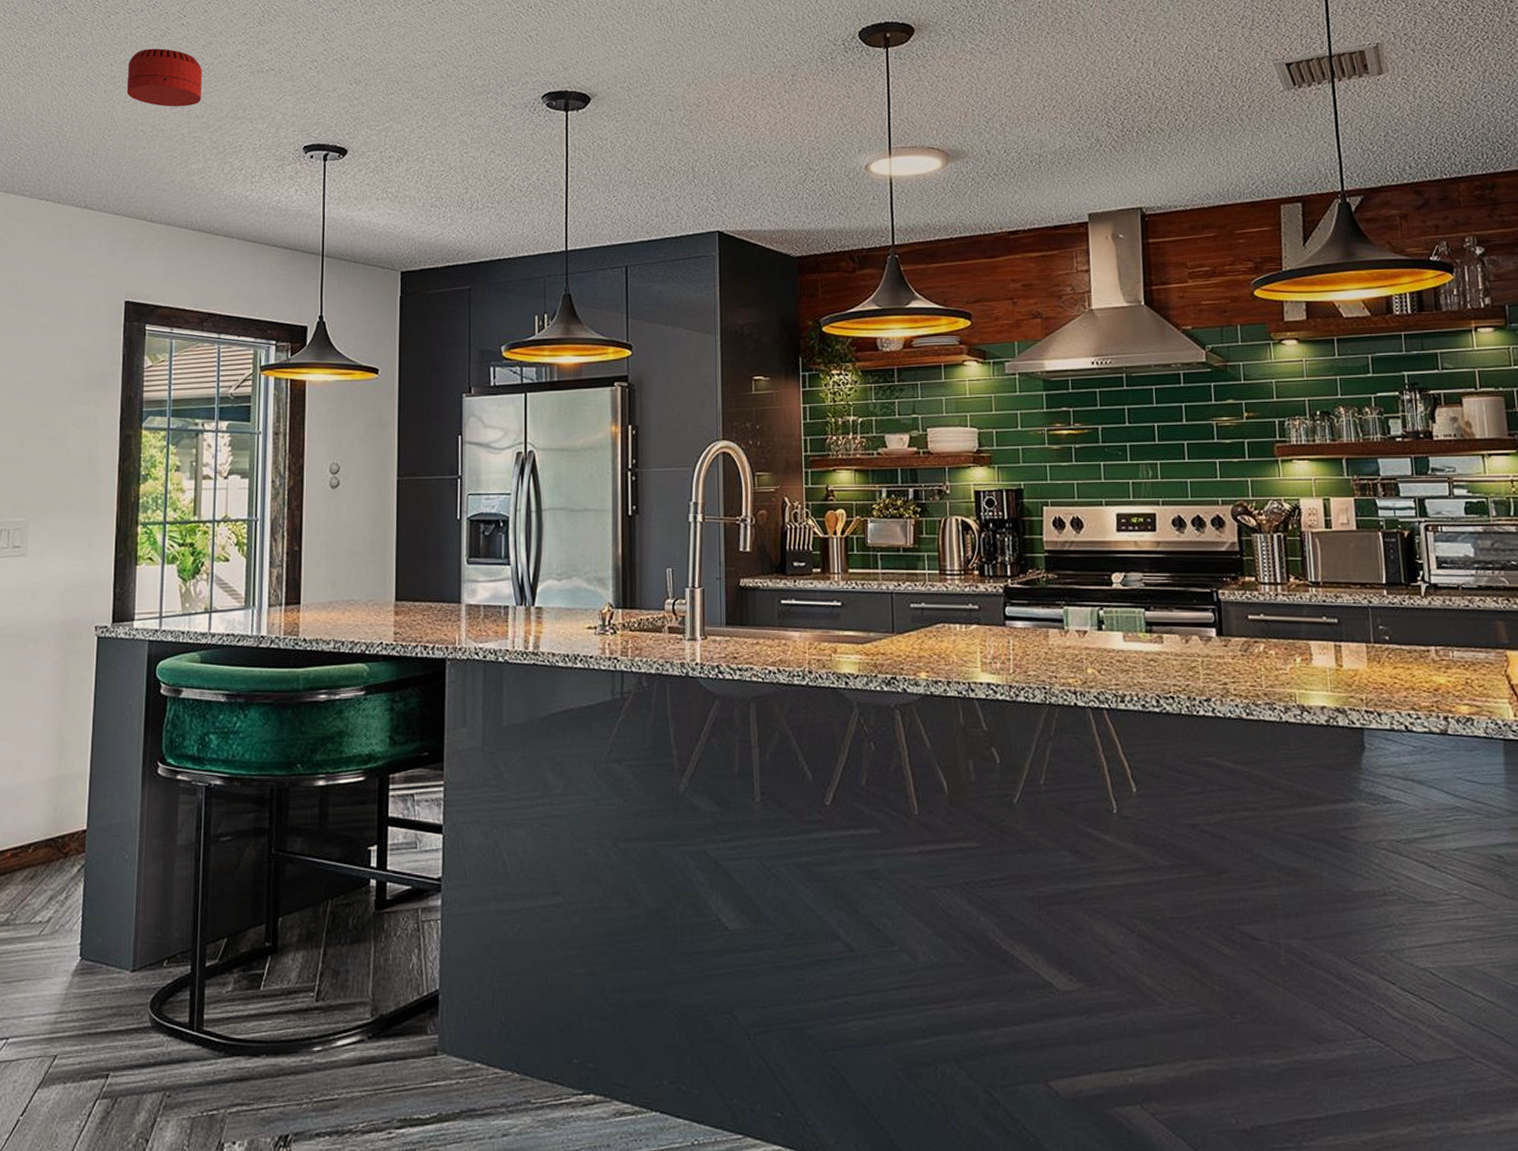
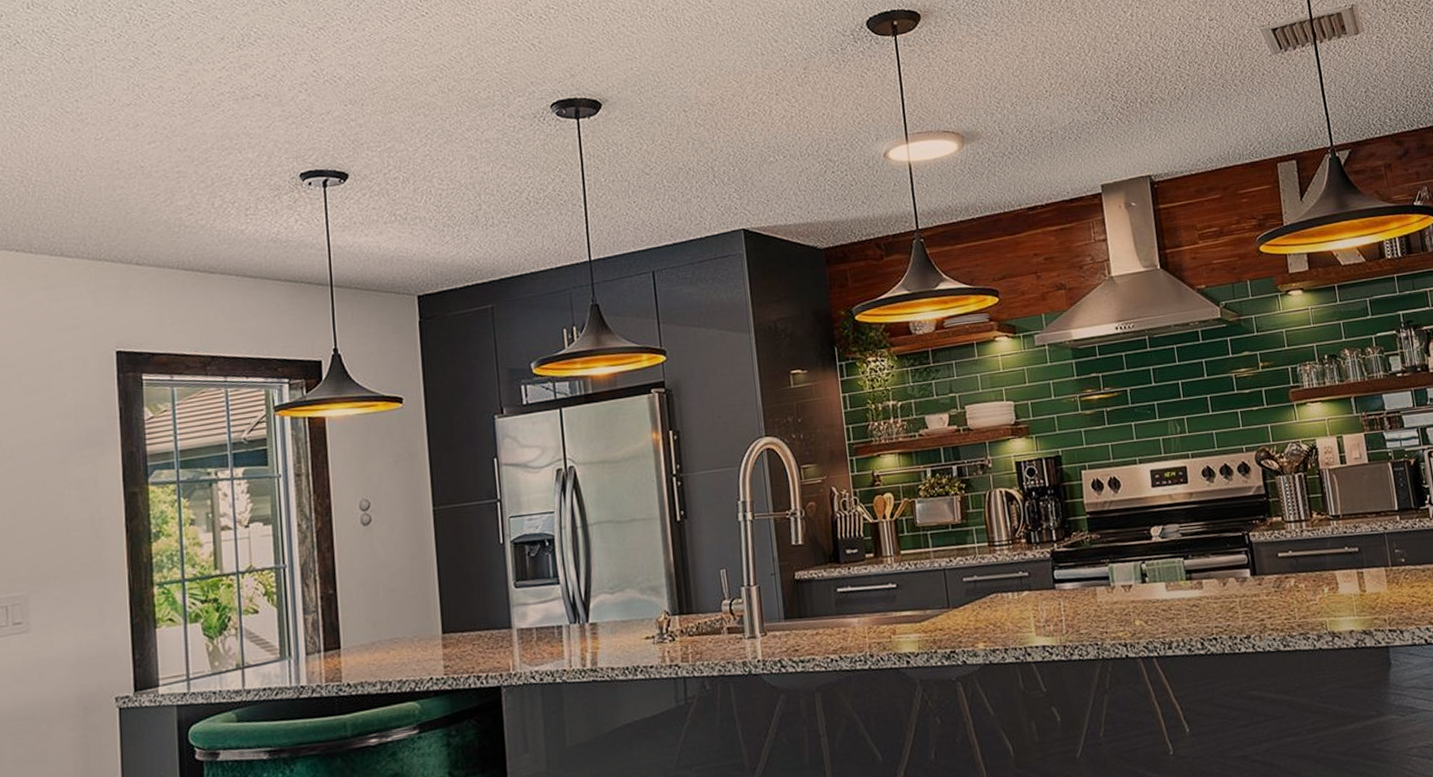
smoke detector: present [126,48,202,107] -> none [95,80,182,142]

